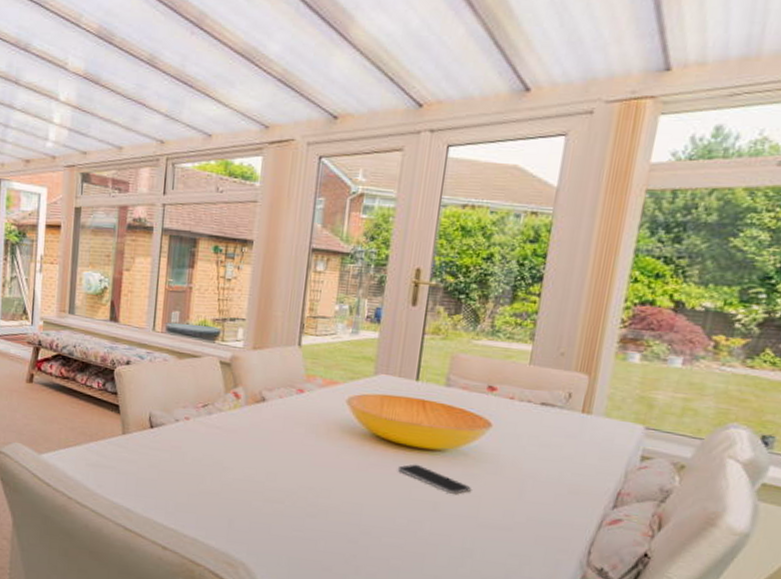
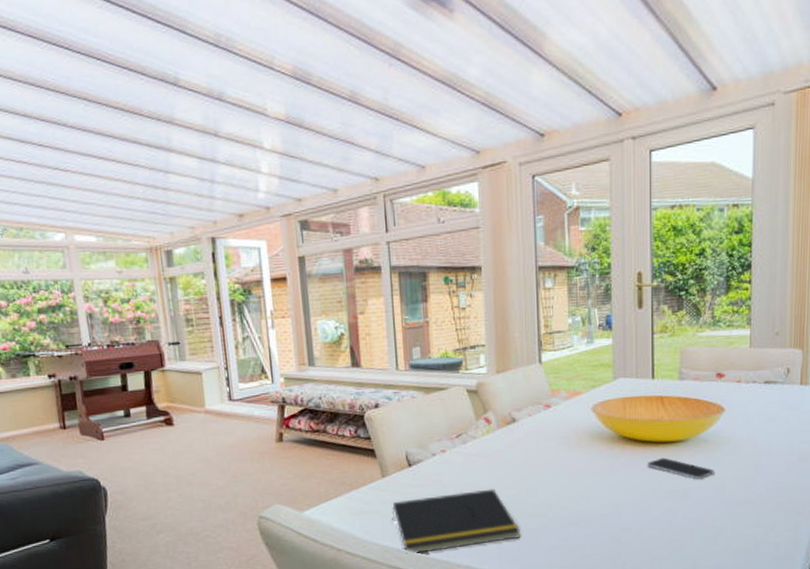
notepad: none [125,460,254,521] -> present [391,488,521,554]

